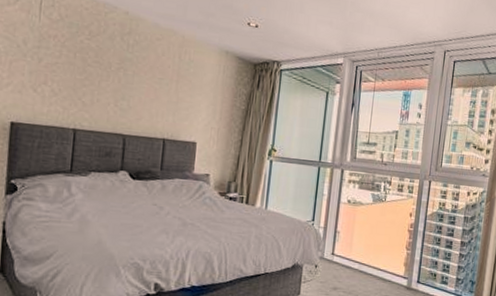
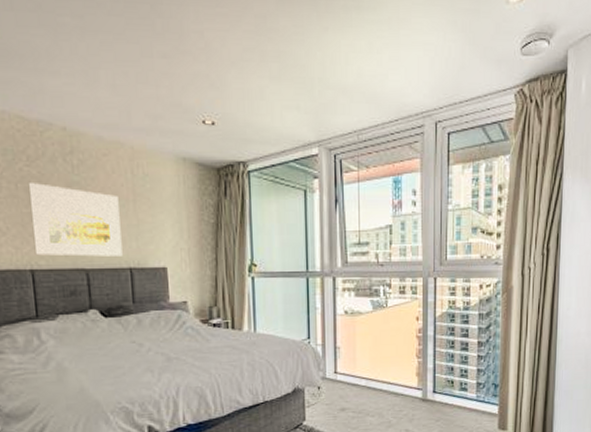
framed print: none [80,54,164,127] -> present [28,183,123,257]

